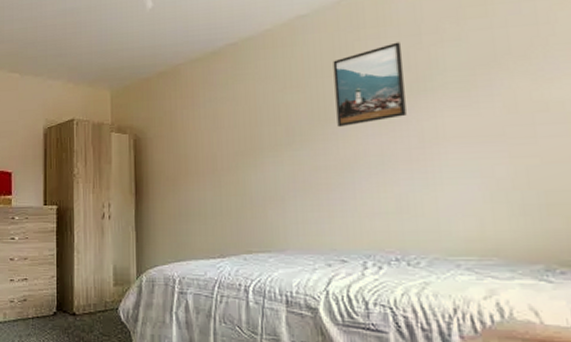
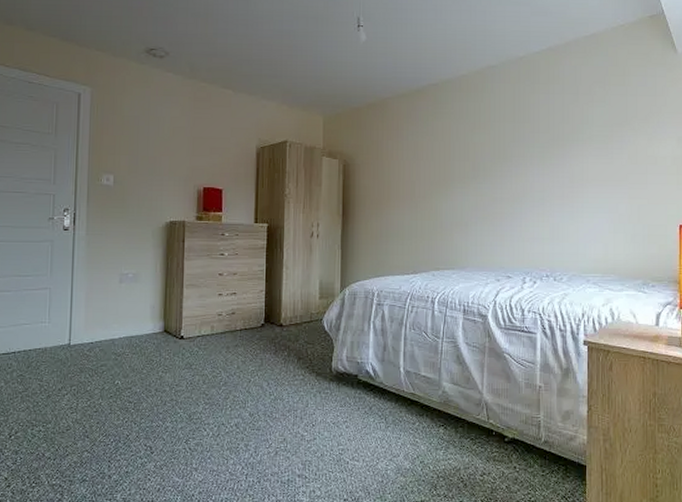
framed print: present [333,42,407,128] -> none [512,98,564,166]

